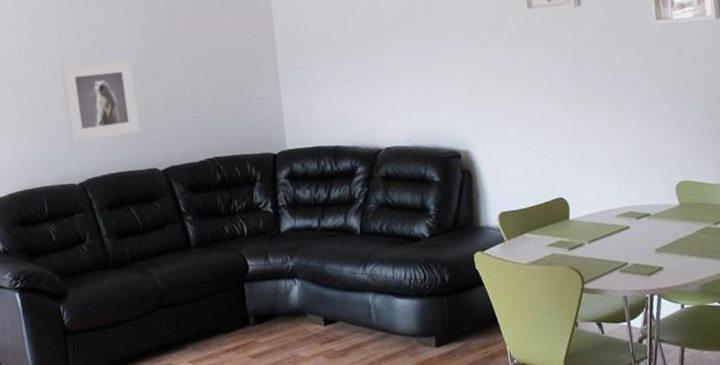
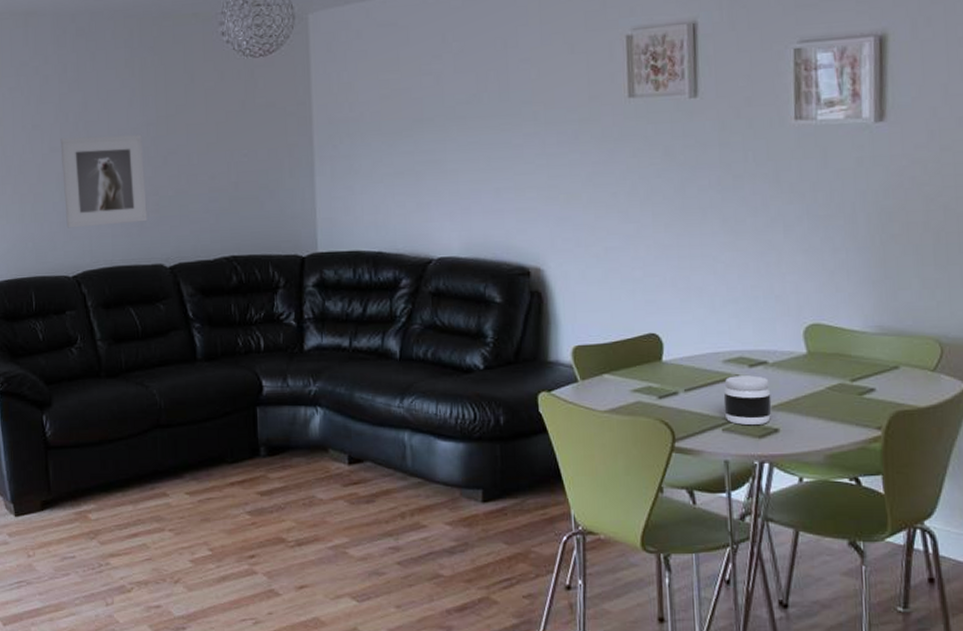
jar: none [618,226,656,266] -> present [723,375,772,425]

